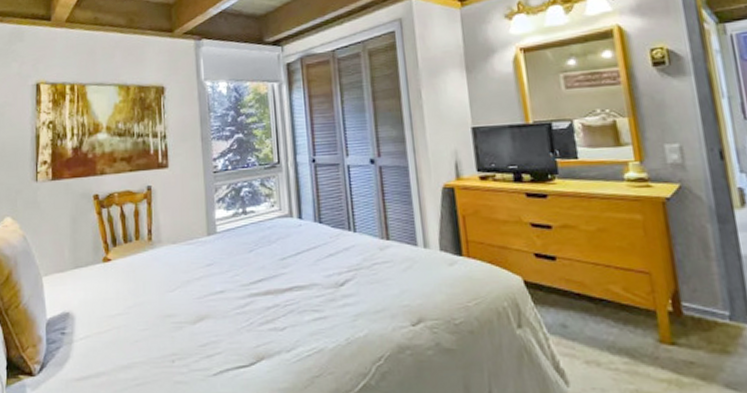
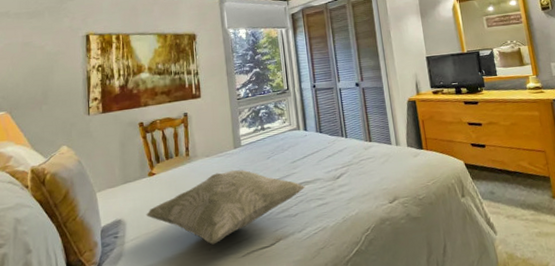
decorative pillow: none [98,262,298,356] -> present [145,170,306,245]

